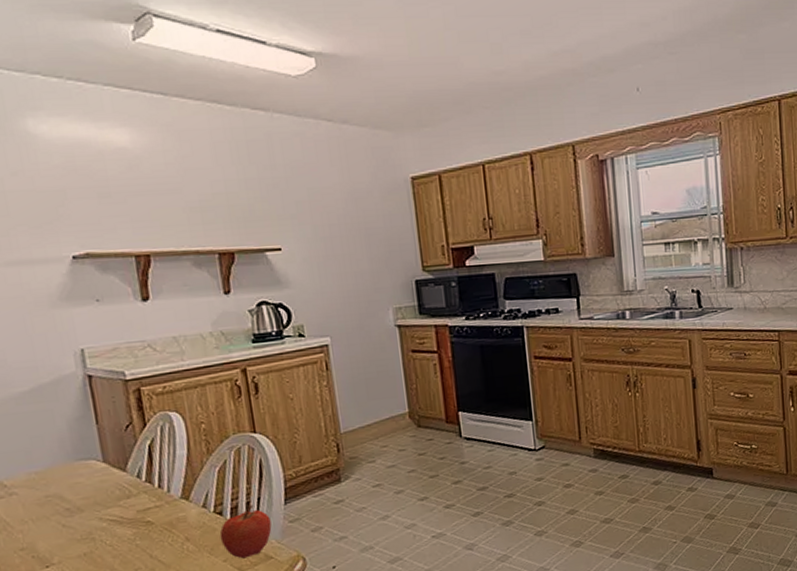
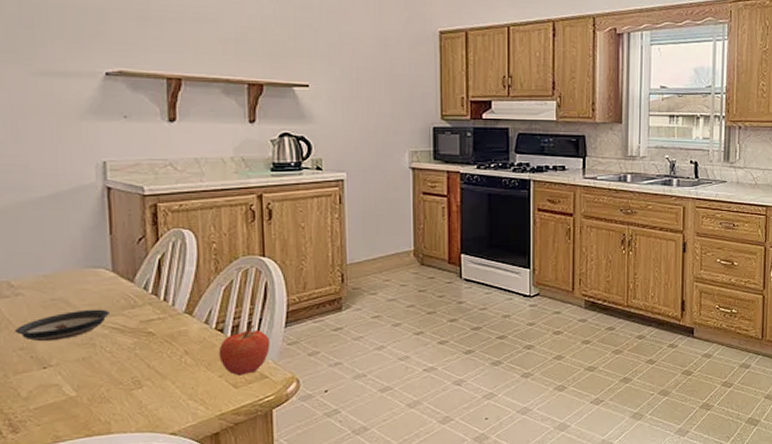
saucer: none [13,501,106,541] -> present [15,309,109,342]

